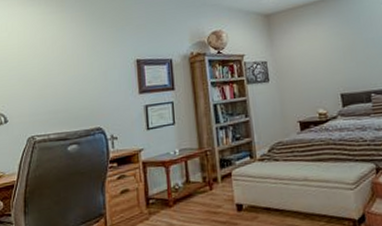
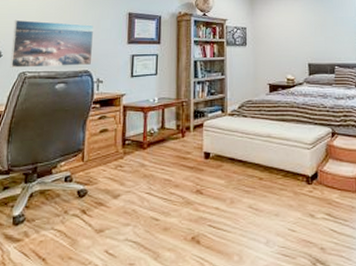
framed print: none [16,77,104,133] -> present [10,19,94,68]

